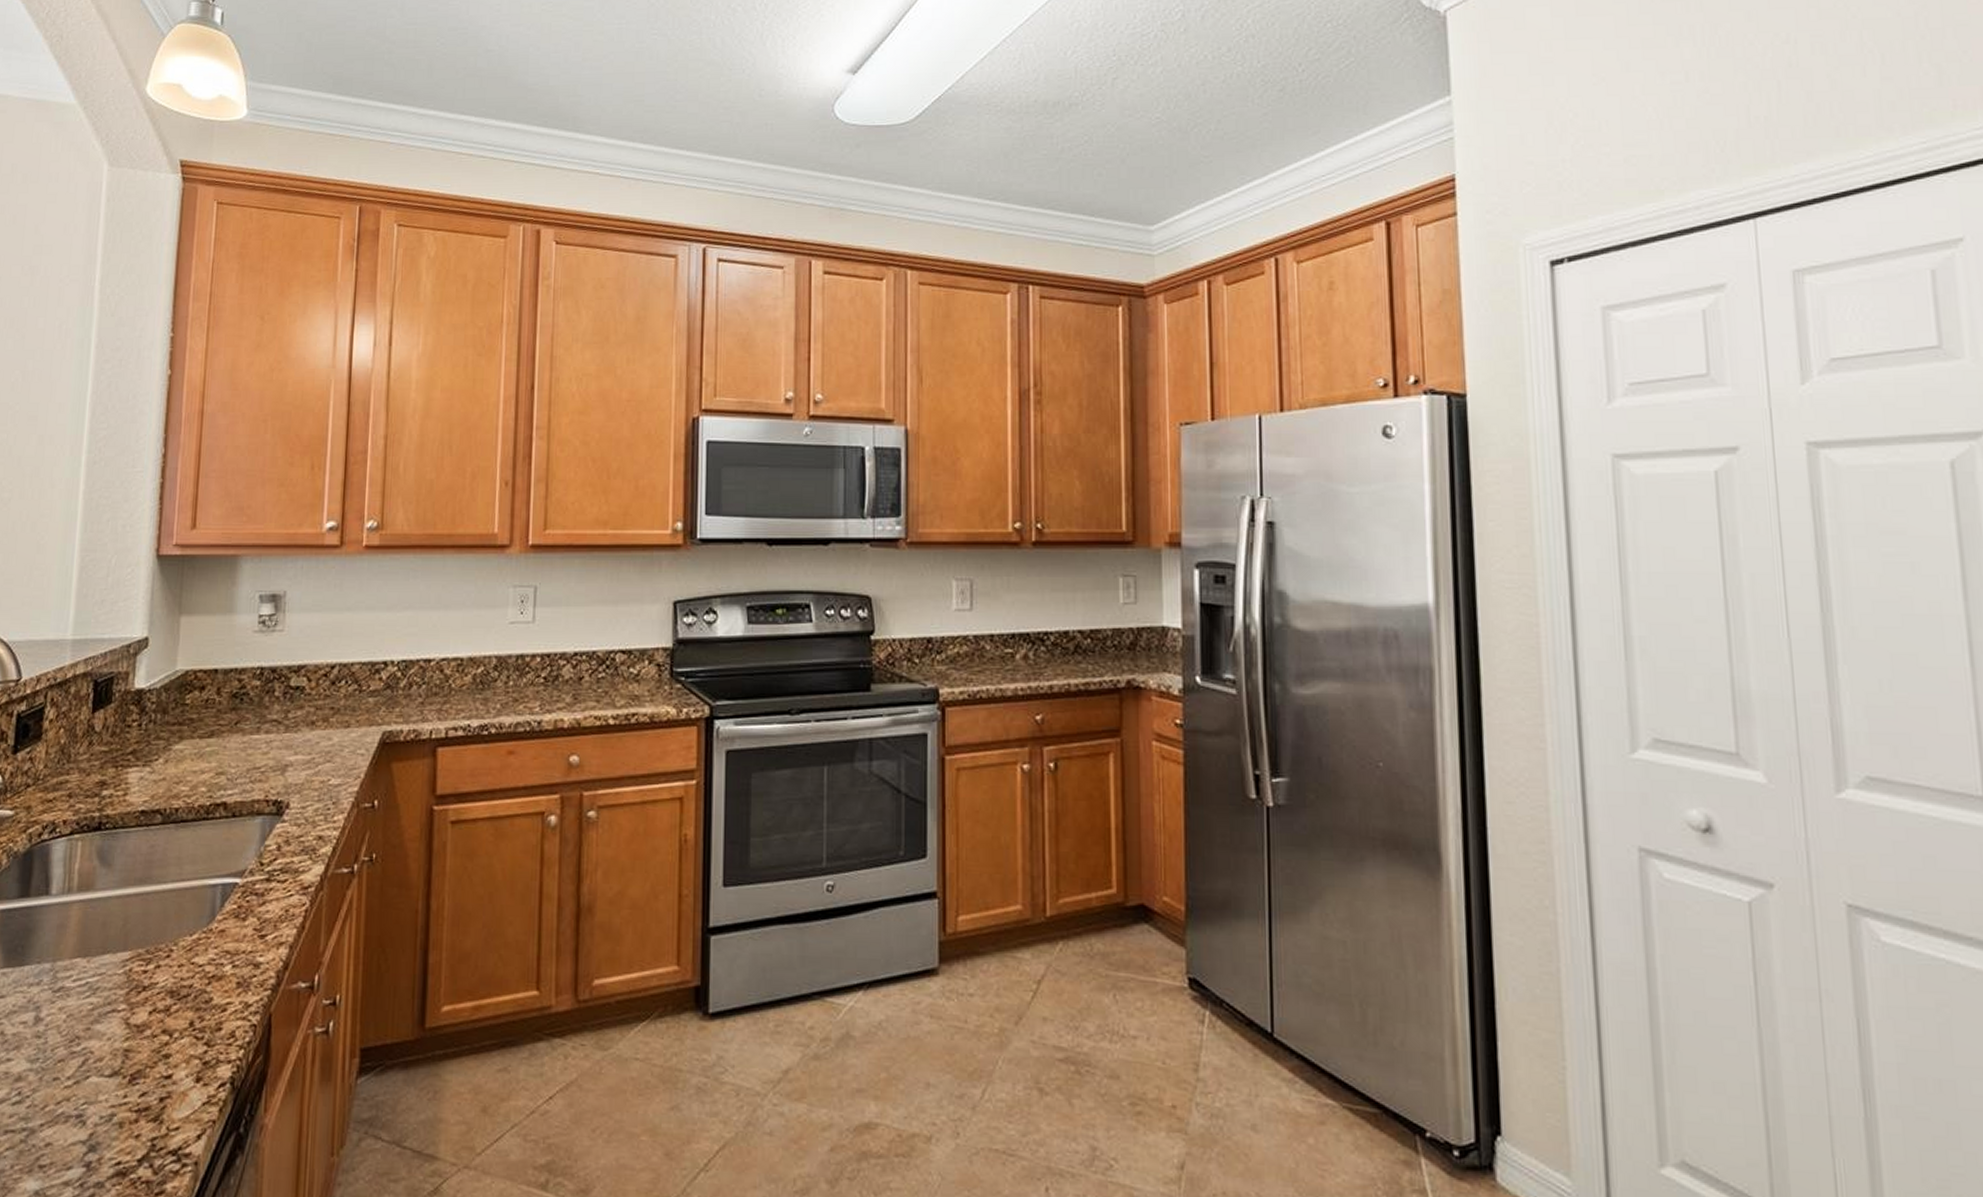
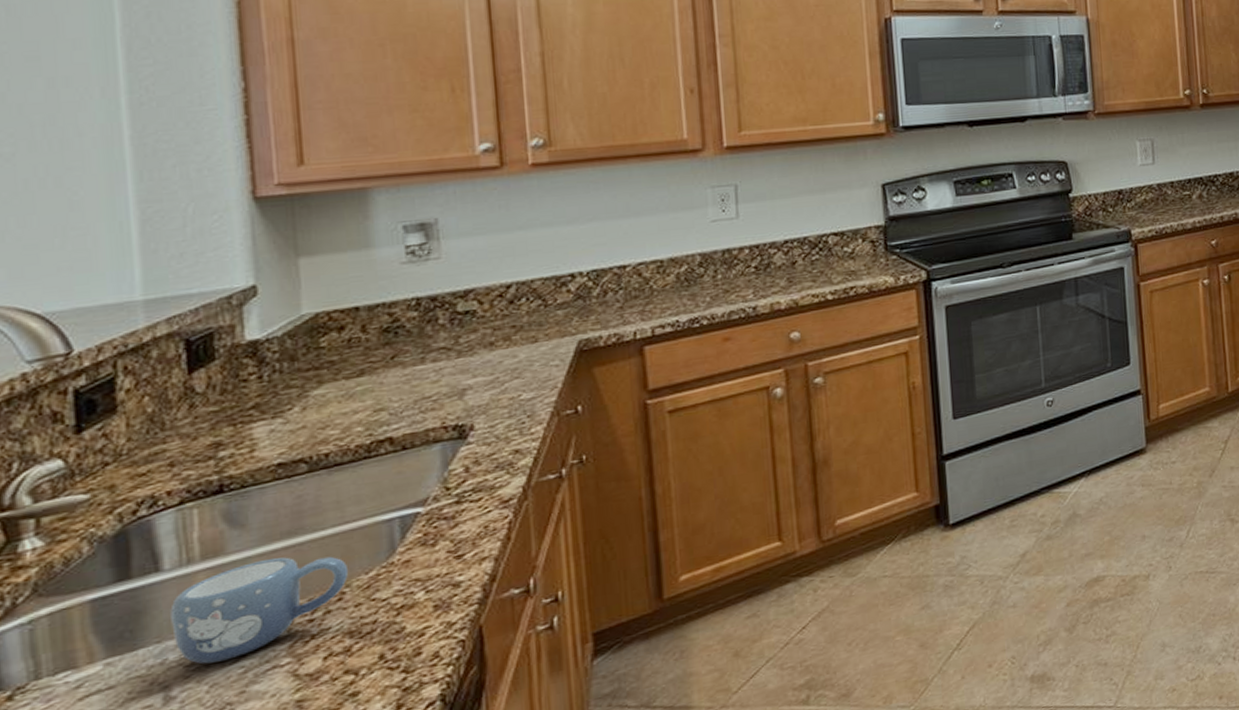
mug: none [49,902,179,994] -> present [170,556,349,664]

